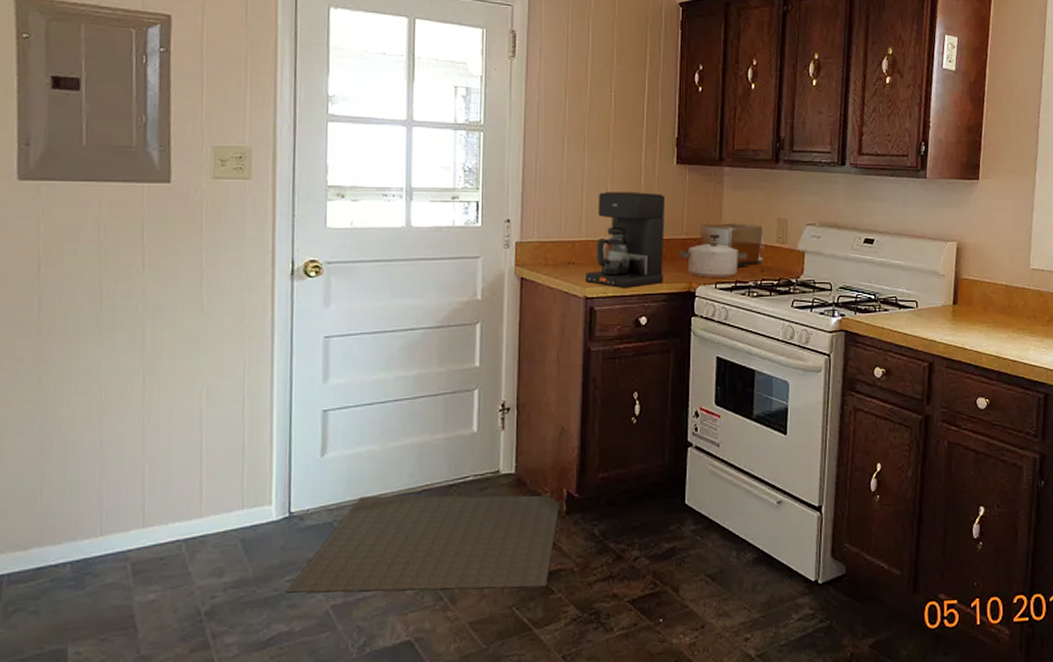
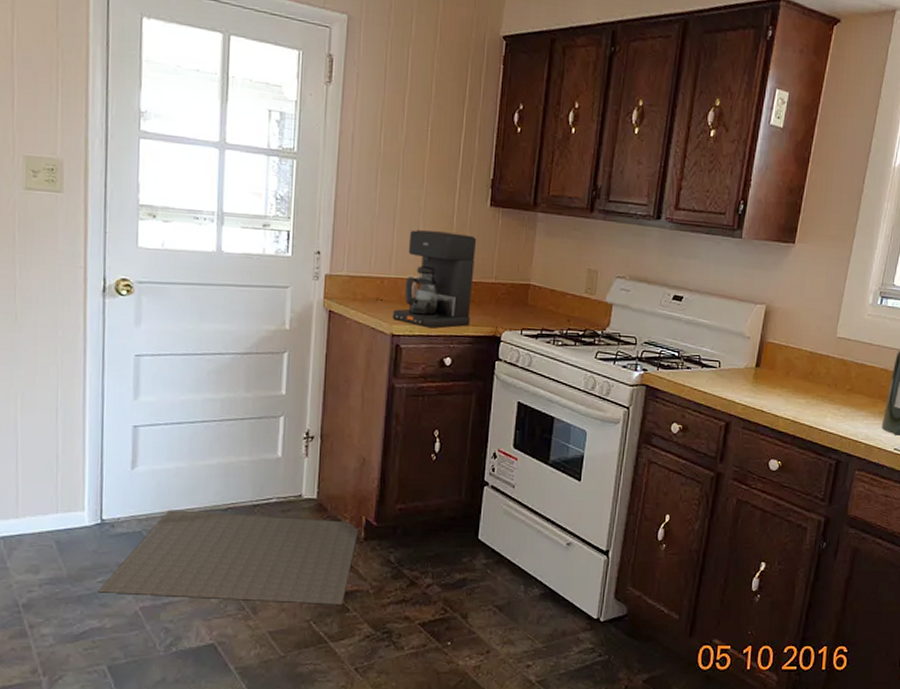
cooking pot: present [679,241,748,278] -> none [486,287,556,325]
toaster: present [699,223,764,268] -> none [508,269,574,316]

